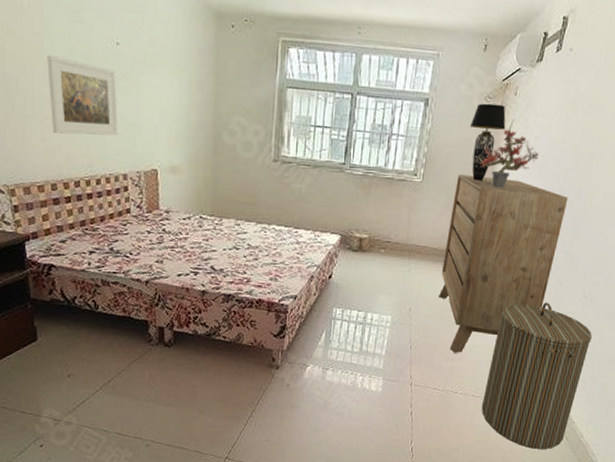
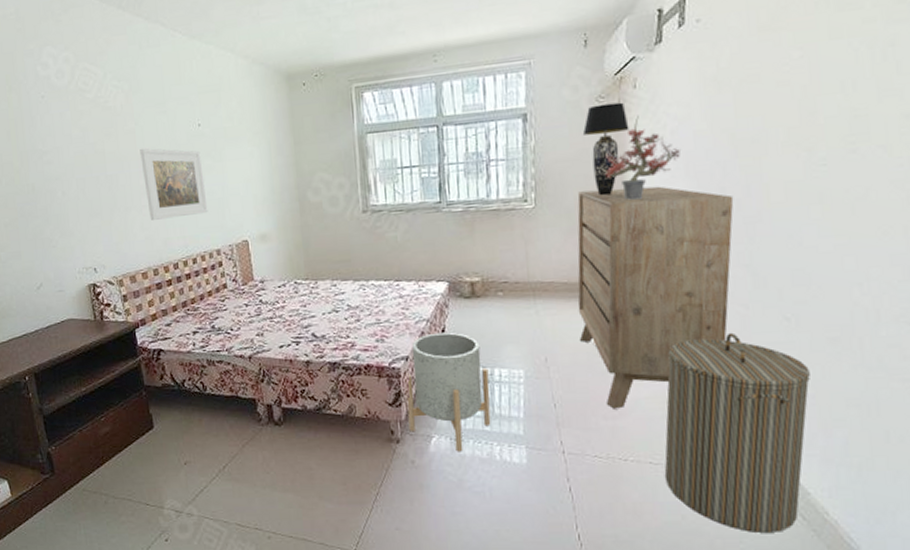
planter: none [289,277,363,380] -> present [405,332,491,452]

